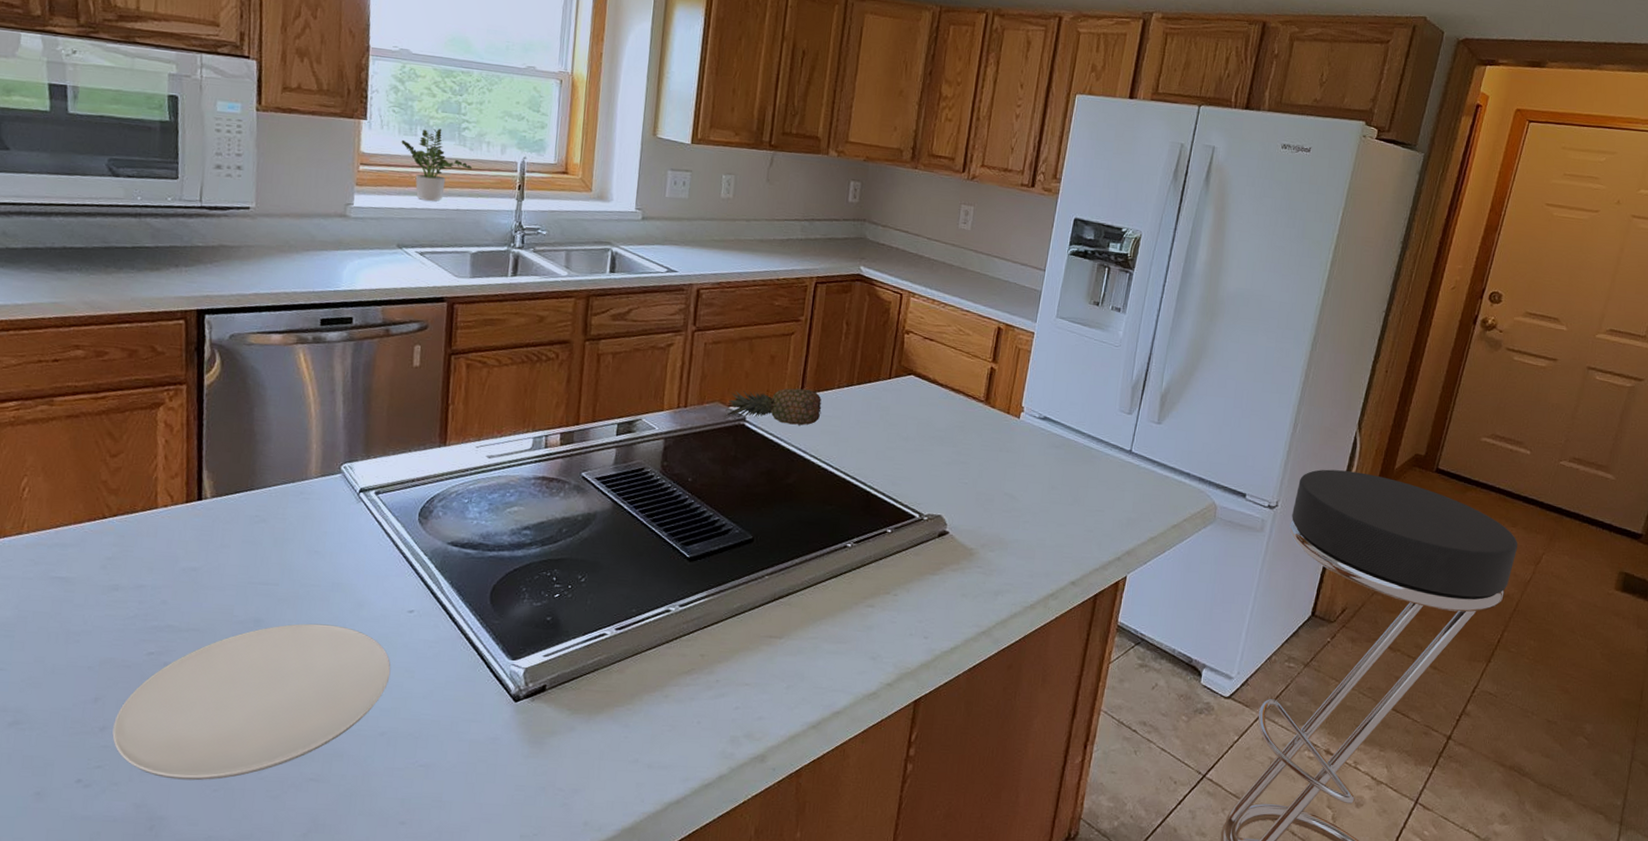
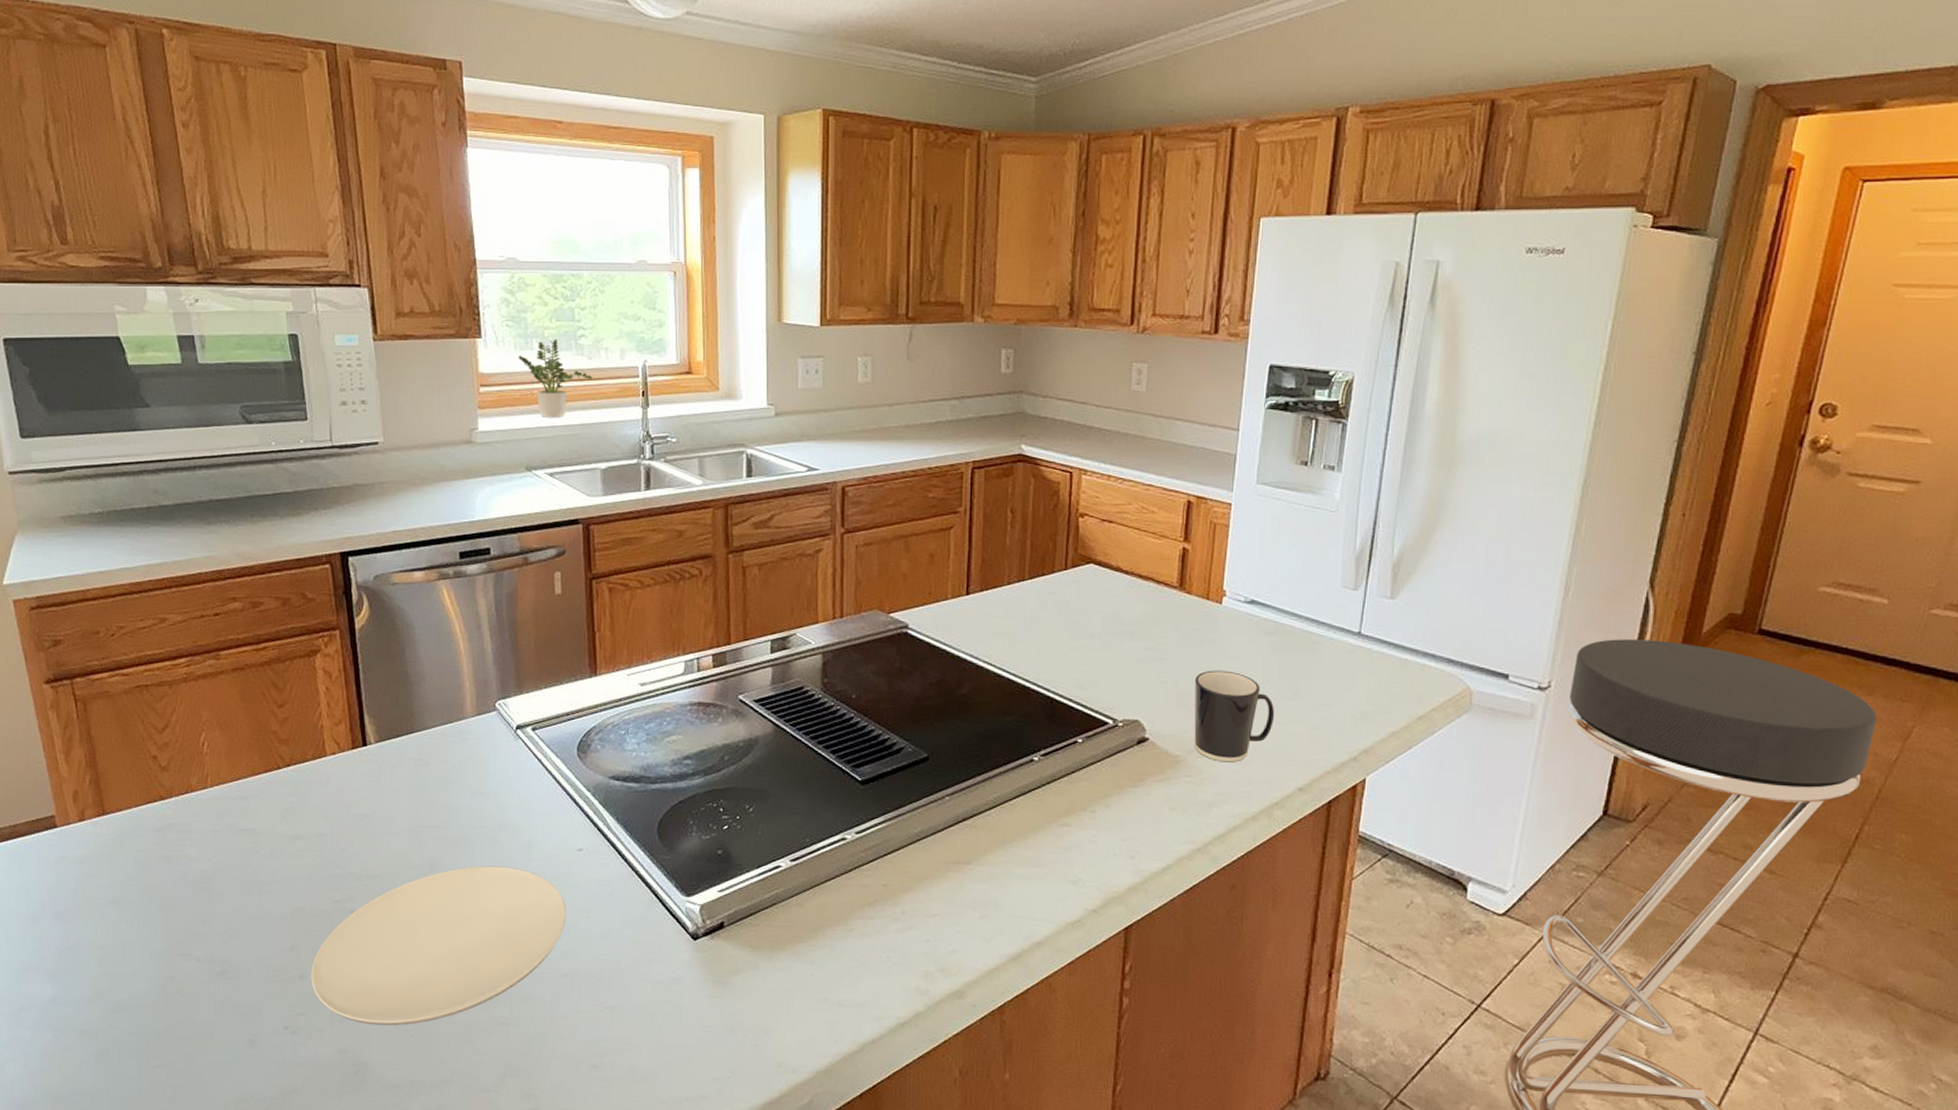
fruit: present [726,388,822,426] -> none [886,588,992,629]
mug: none [987,475,1057,557] -> present [1194,670,1275,763]

